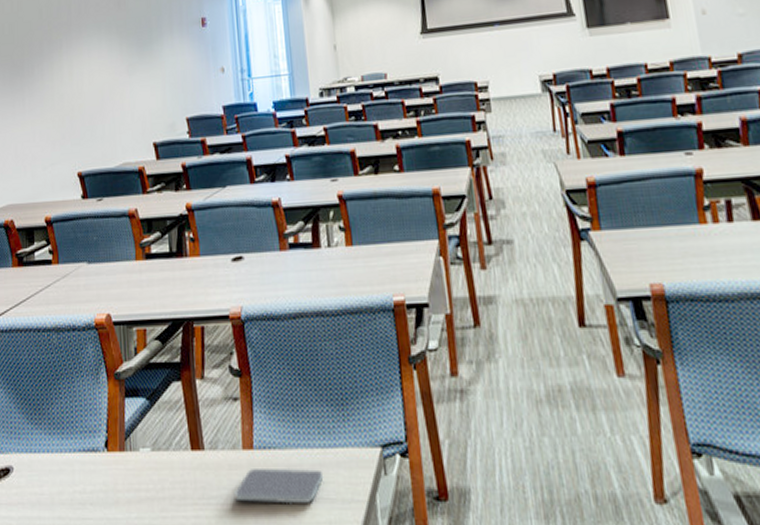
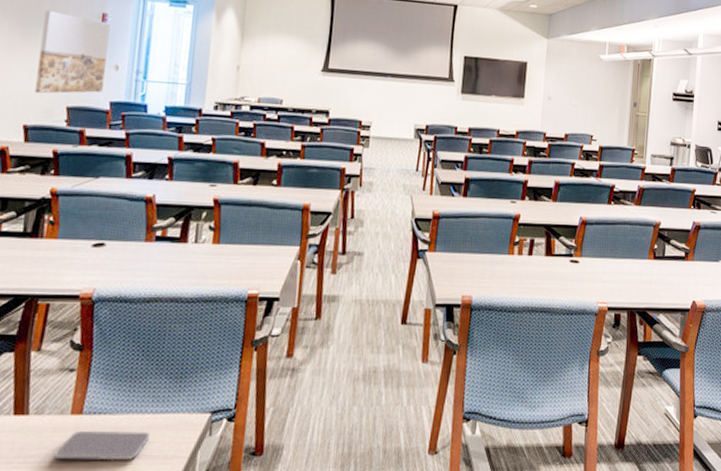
wall art: none [154,25,214,109] -> present [35,10,110,94]

